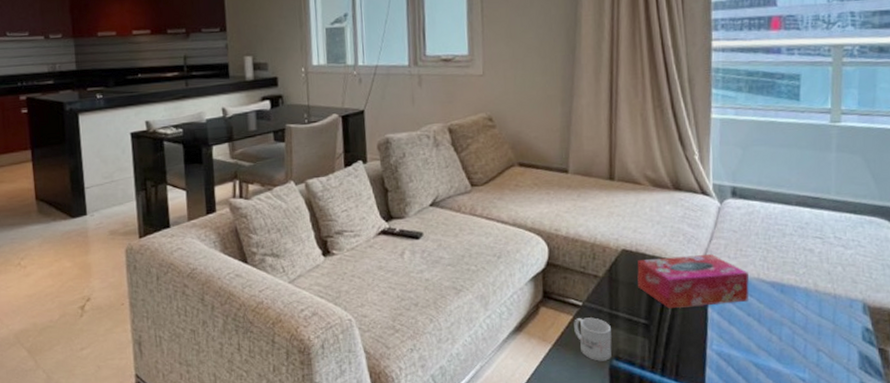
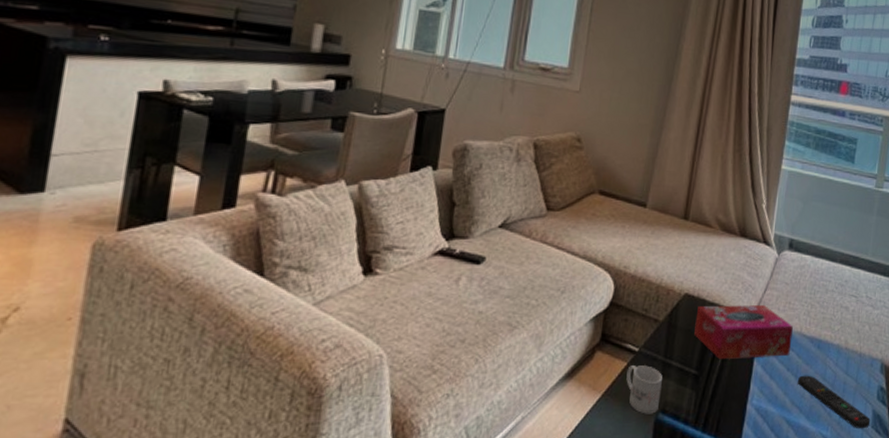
remote control: none [762,319,857,370] -> present [798,375,871,428]

